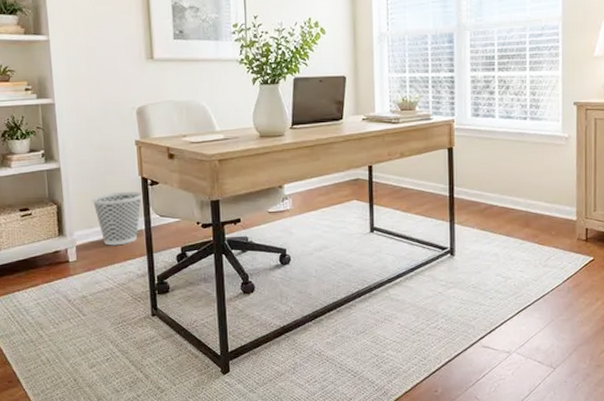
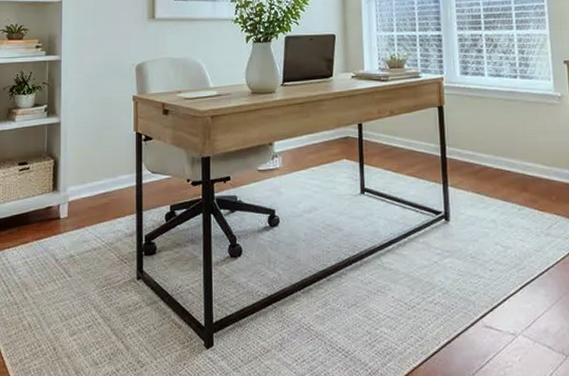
wastebasket: present [91,191,142,246] -> none [87,146,136,203]

